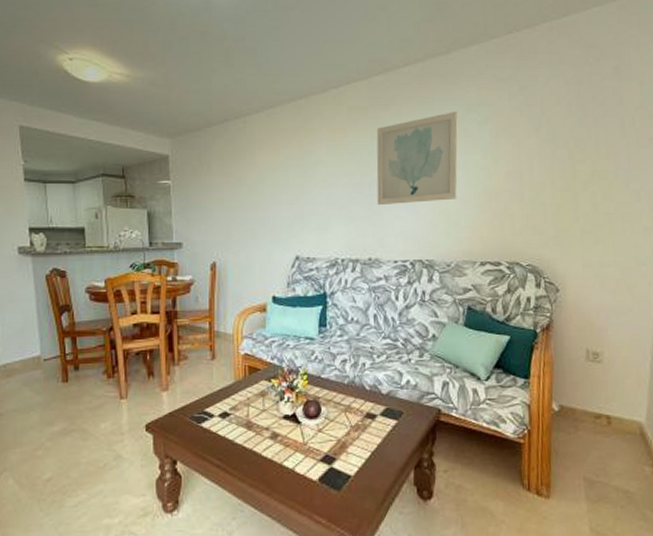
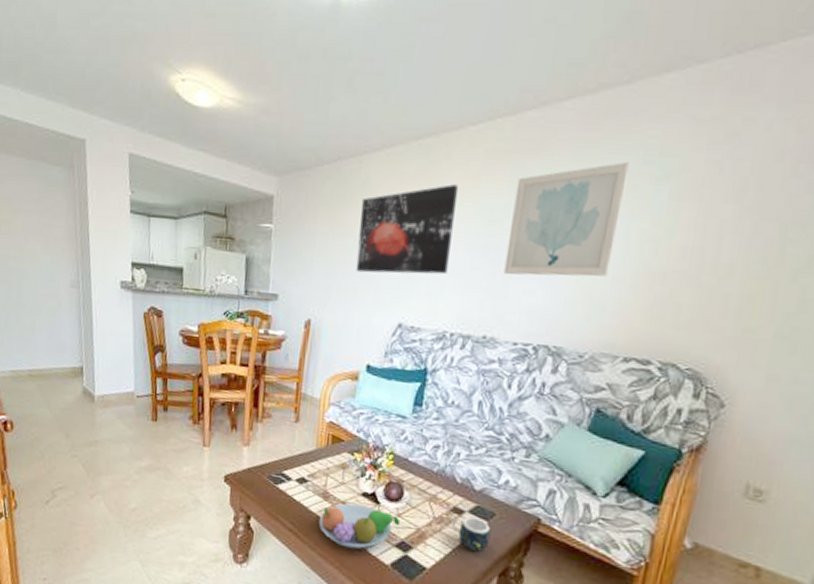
fruit bowl: none [245,428,322,473] -> present [318,503,401,549]
wall art: none [250,136,331,216] -> present [355,184,459,275]
mug: none [367,418,402,450] -> present [451,516,491,552]

